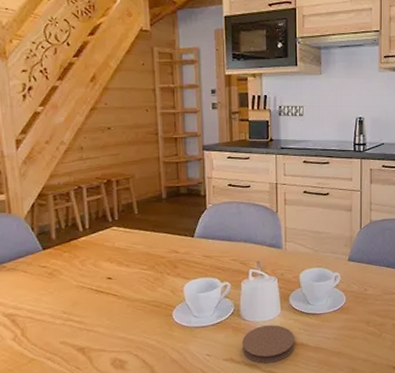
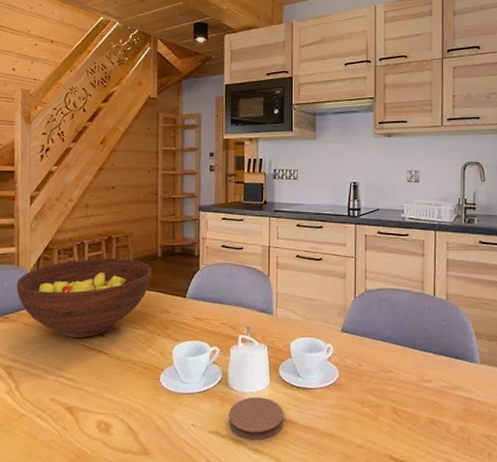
fruit bowl: none [10,201,157,283] -> present [16,257,151,339]

